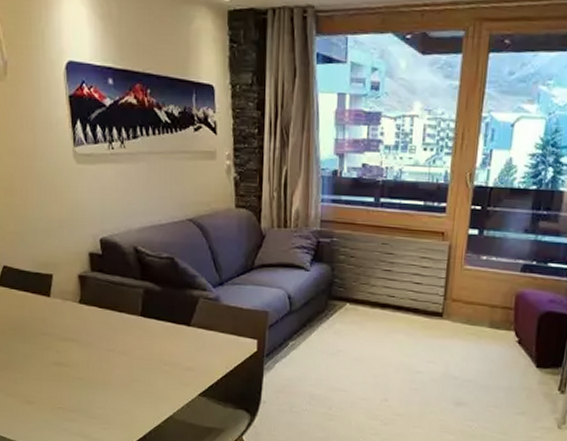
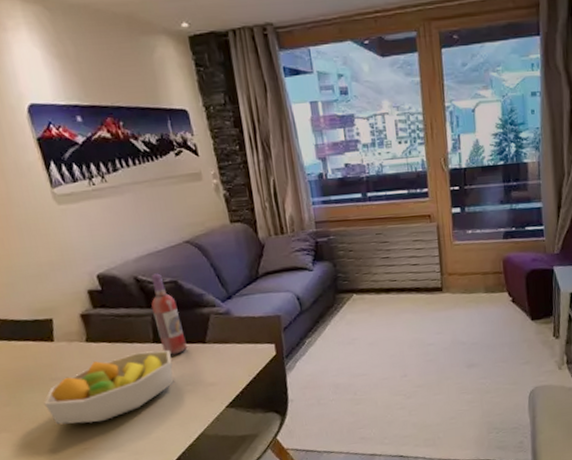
fruit bowl: none [31,323,155,385] -> present [44,350,174,425]
wine bottle: none [144,247,172,332] -> present [150,273,187,355]

